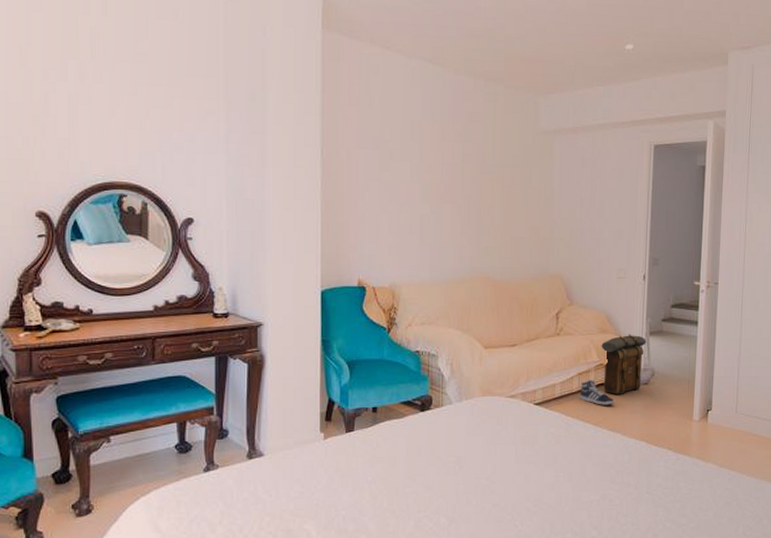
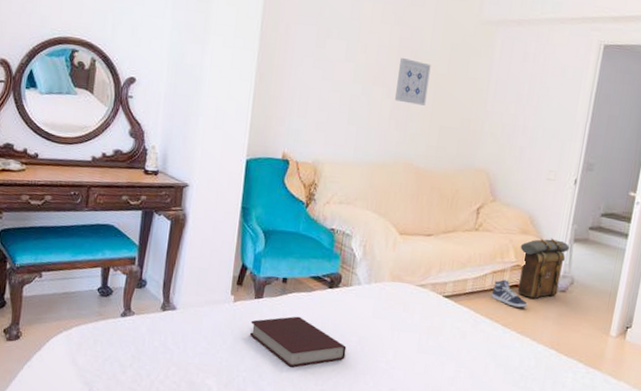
book: none [344,445,445,498] -> present [249,316,347,368]
wall art: none [465,174,496,218] -> present [395,58,431,106]

